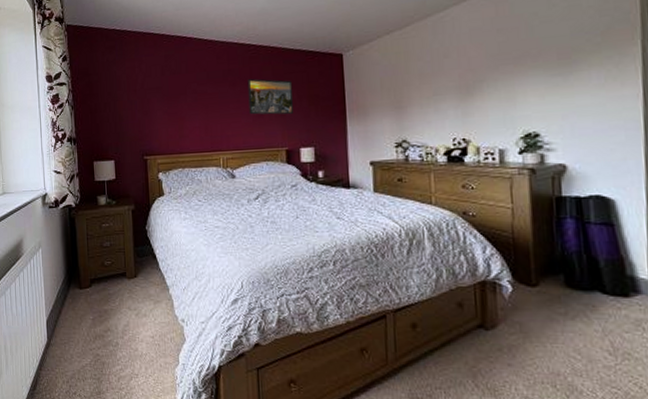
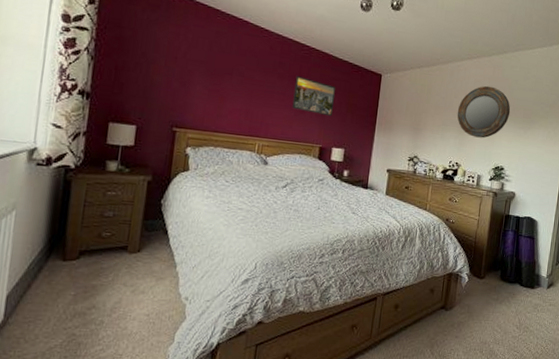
home mirror: none [451,30,535,102] -> present [457,85,511,139]

